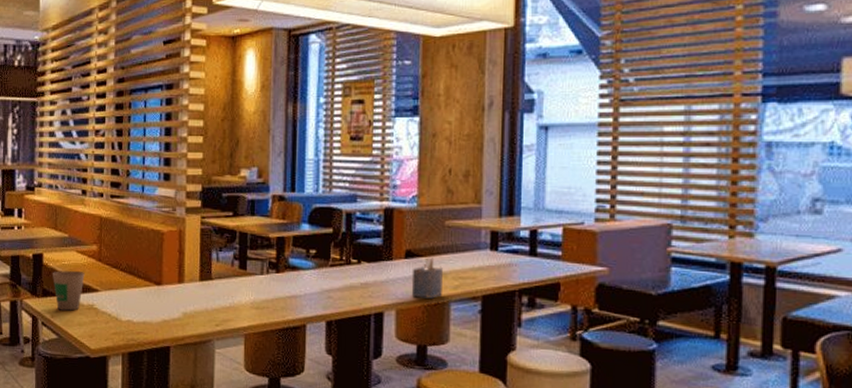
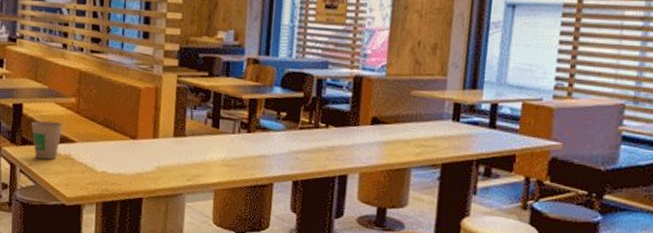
napkin holder: present [411,257,443,299] -> none [375,125,406,164]

